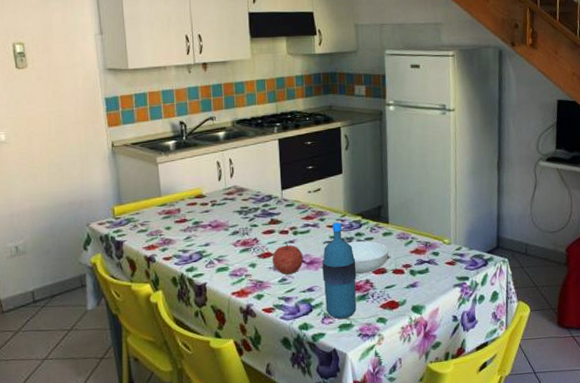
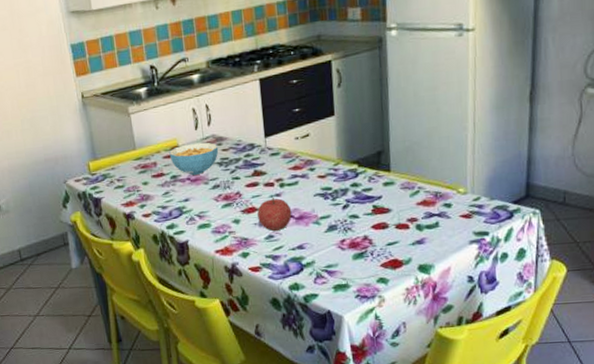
cereal bowl: none [193,192,239,222] -> present [169,142,219,175]
water bottle: present [322,222,357,320] -> none [313,172,353,280]
serving bowl: present [347,241,389,275] -> none [341,192,391,231]

